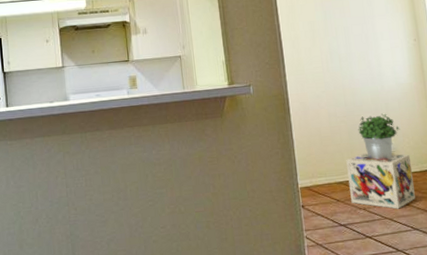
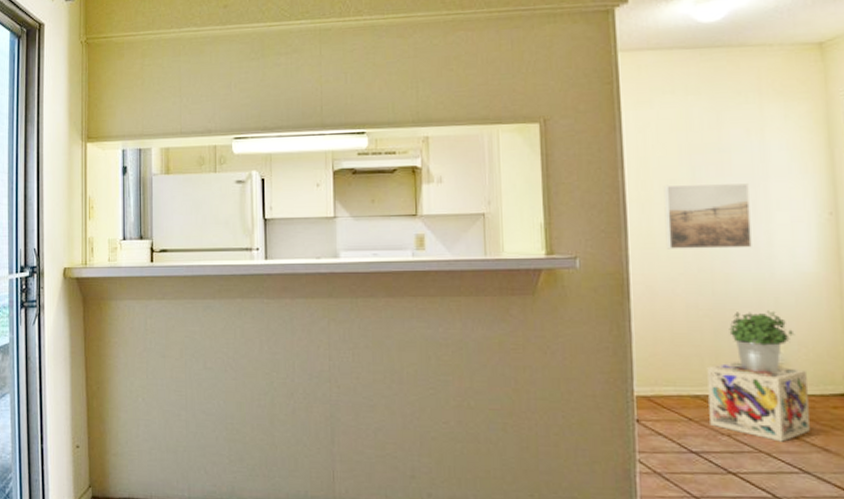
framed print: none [306,22,368,74] -> present [663,183,752,249]

